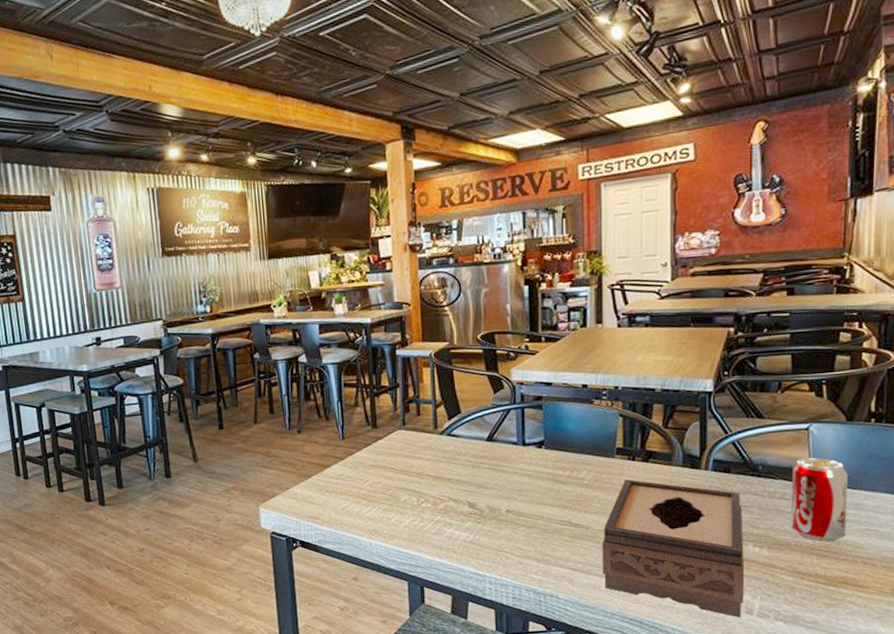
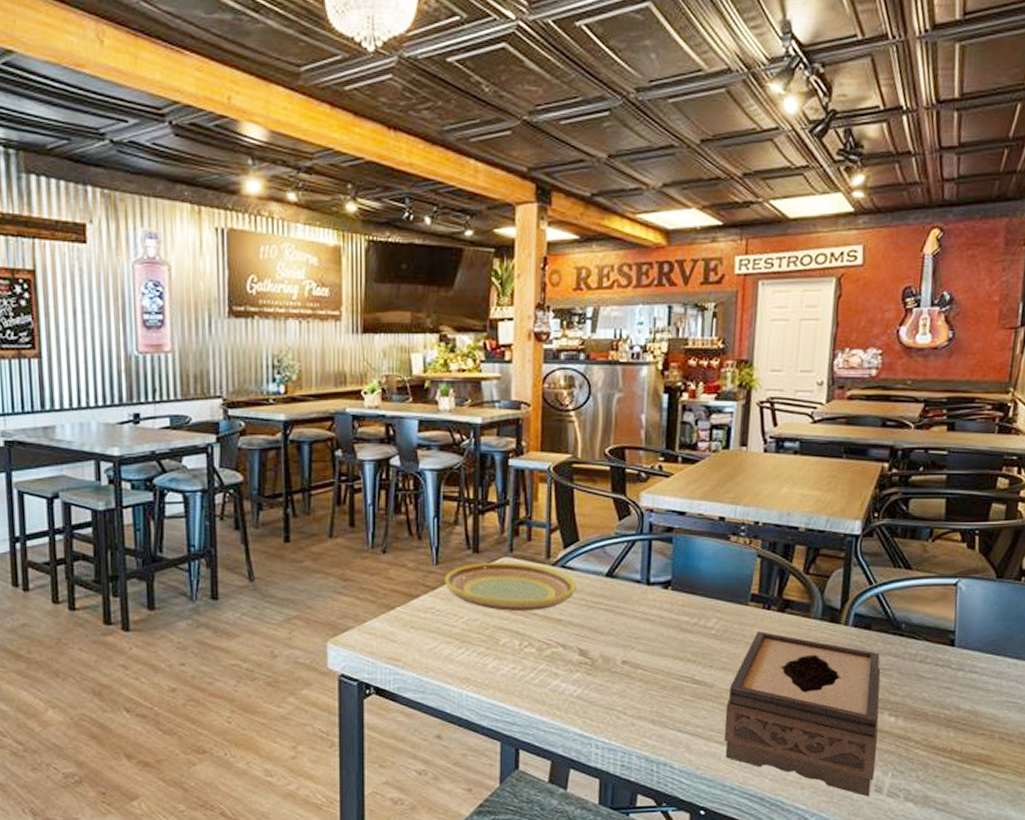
plate: none [350,434,461,474] -> present [444,562,576,611]
beverage can: present [791,457,848,541] -> none [930,617,993,713]

